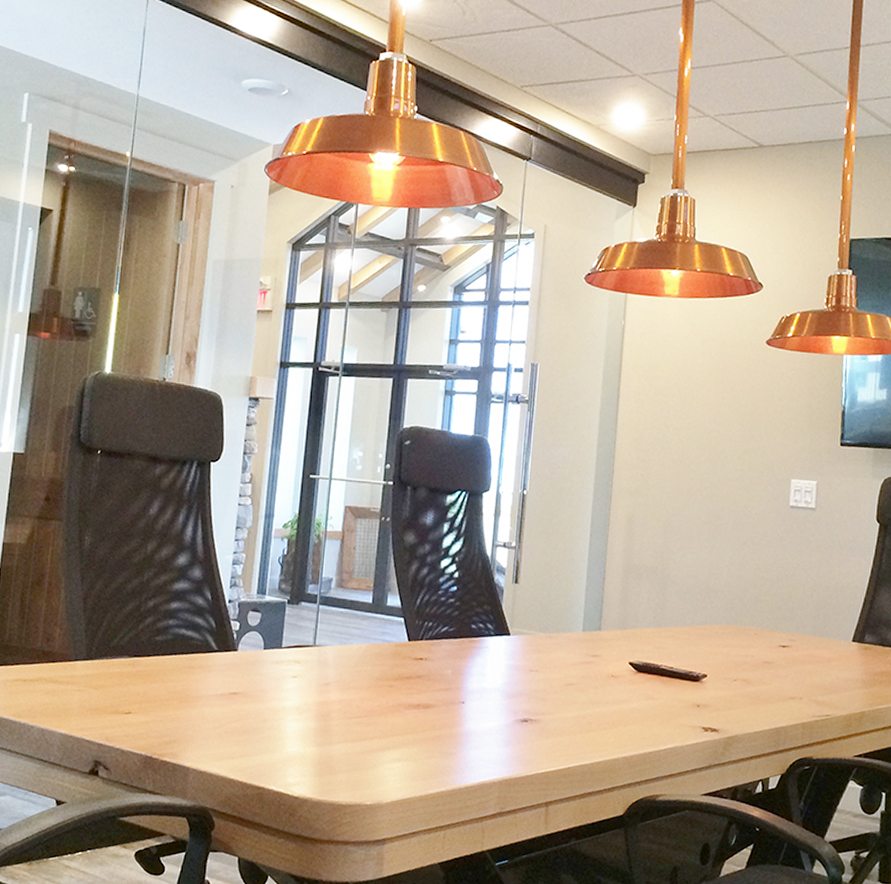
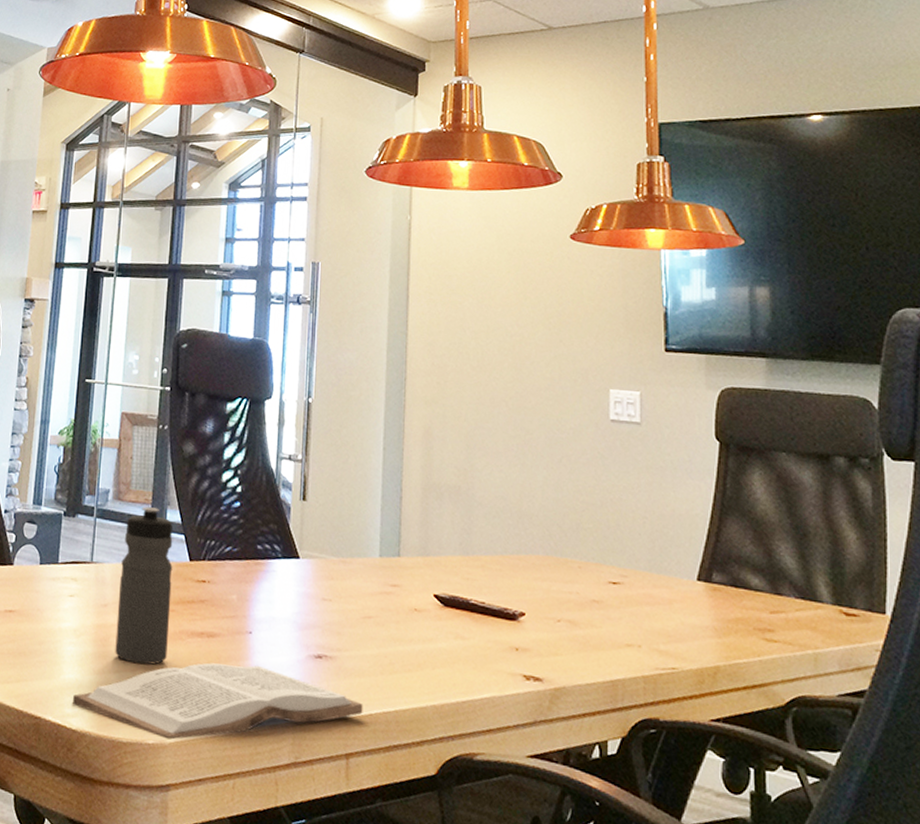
book: none [295,731,563,800] -> present [73,662,363,740]
water bottle: none [336,592,393,736] -> present [115,506,173,665]

